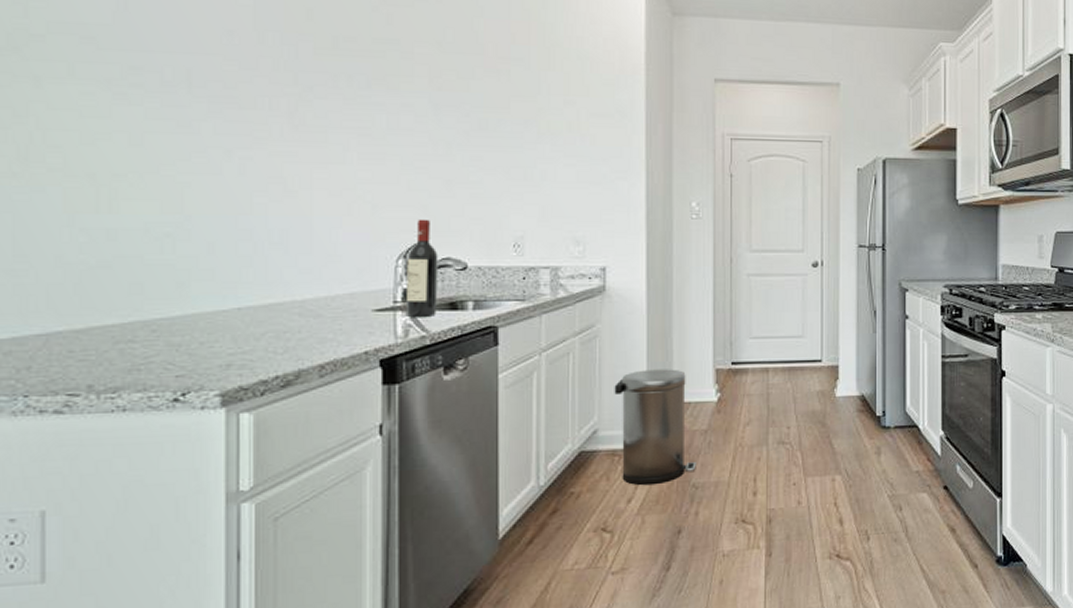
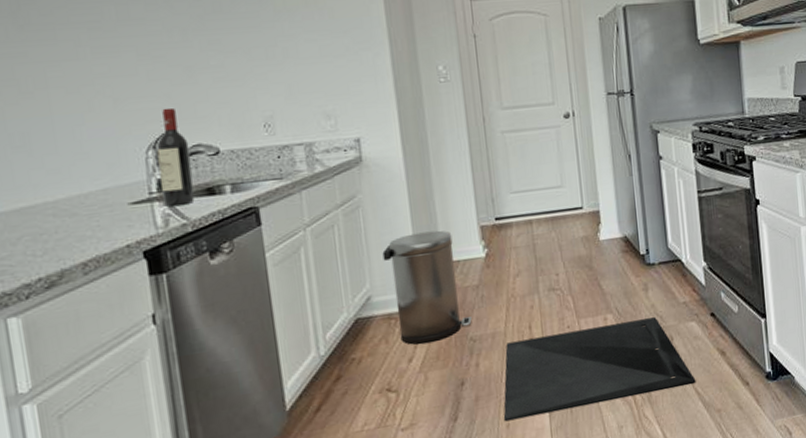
door mat: none [719,484,922,578] -> present [504,317,696,422]

